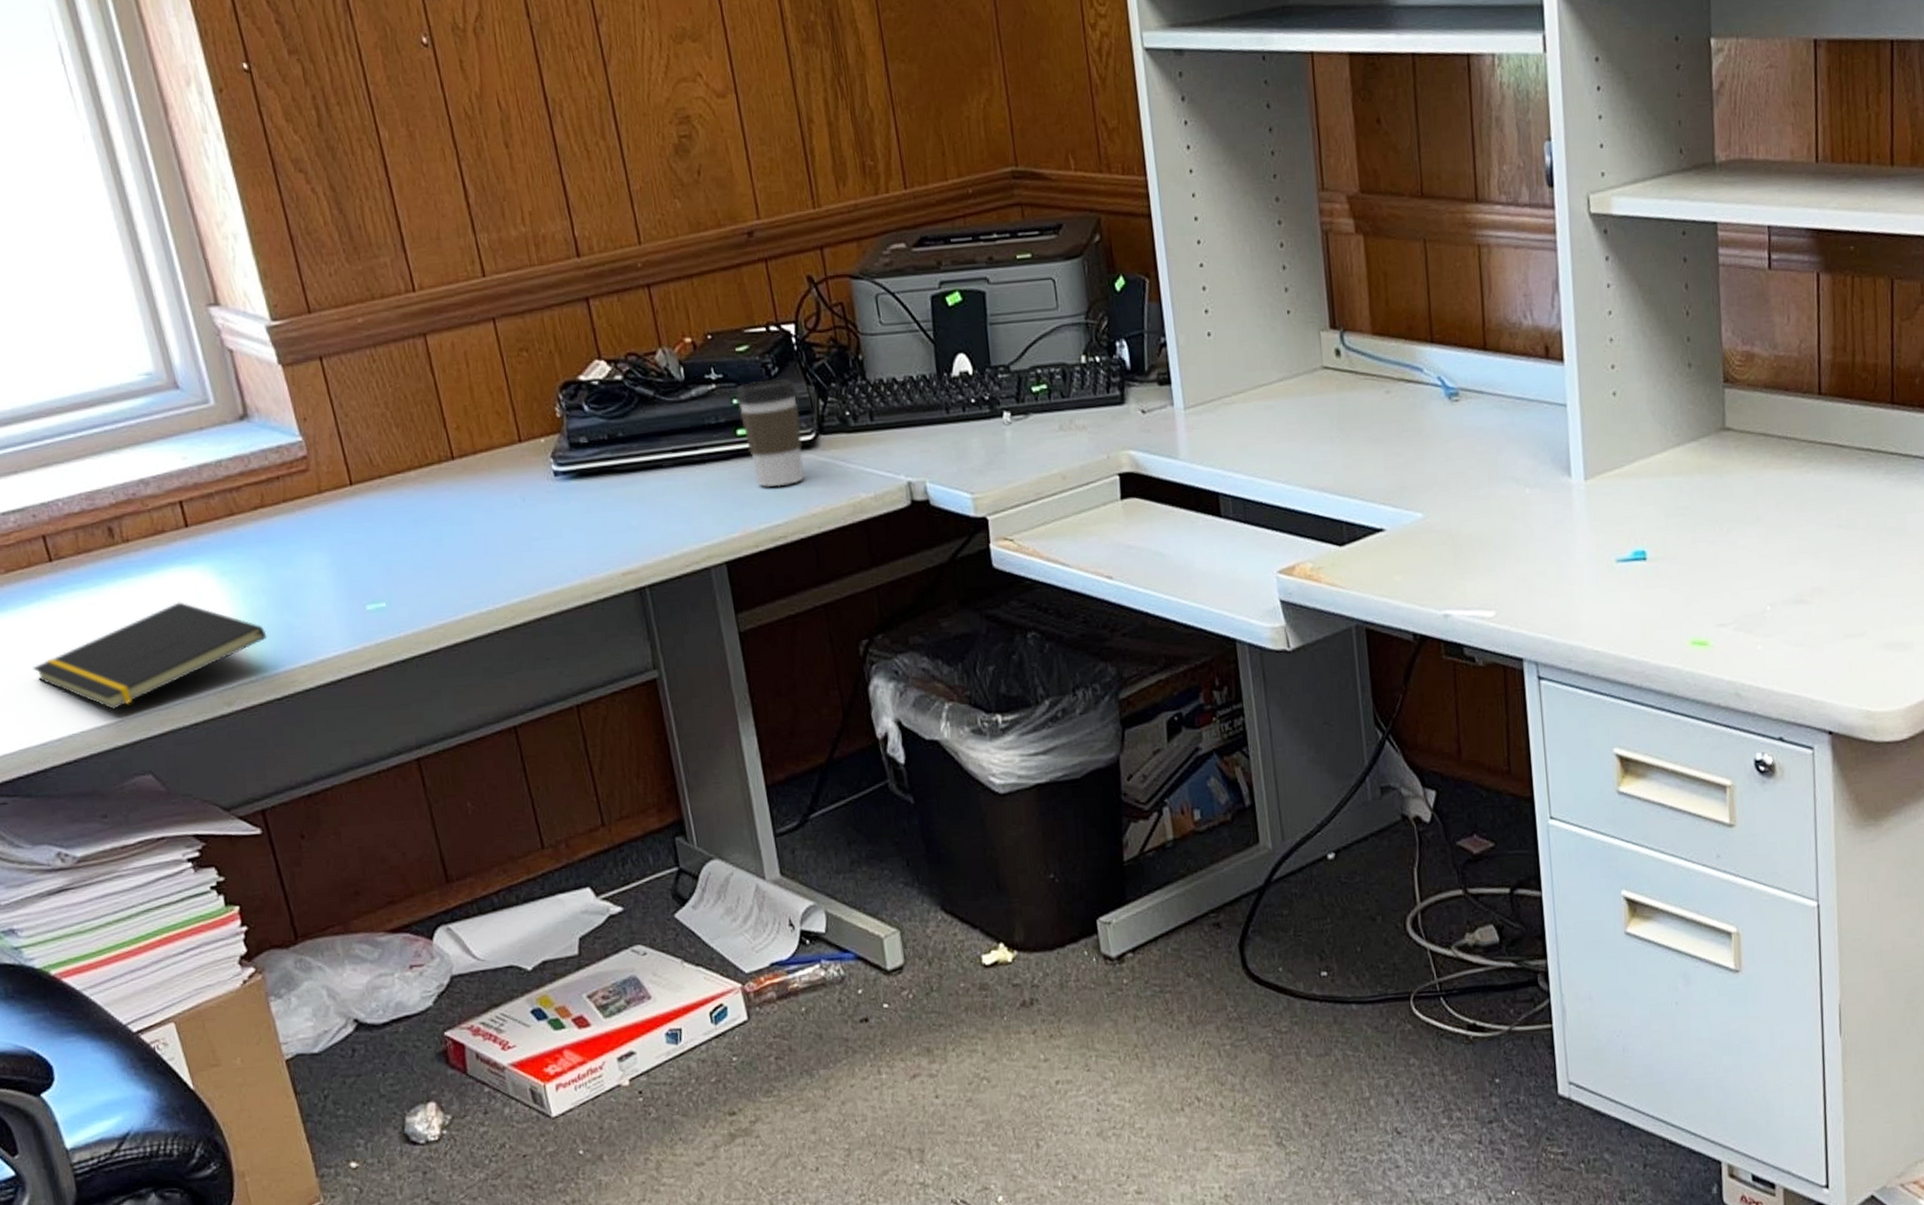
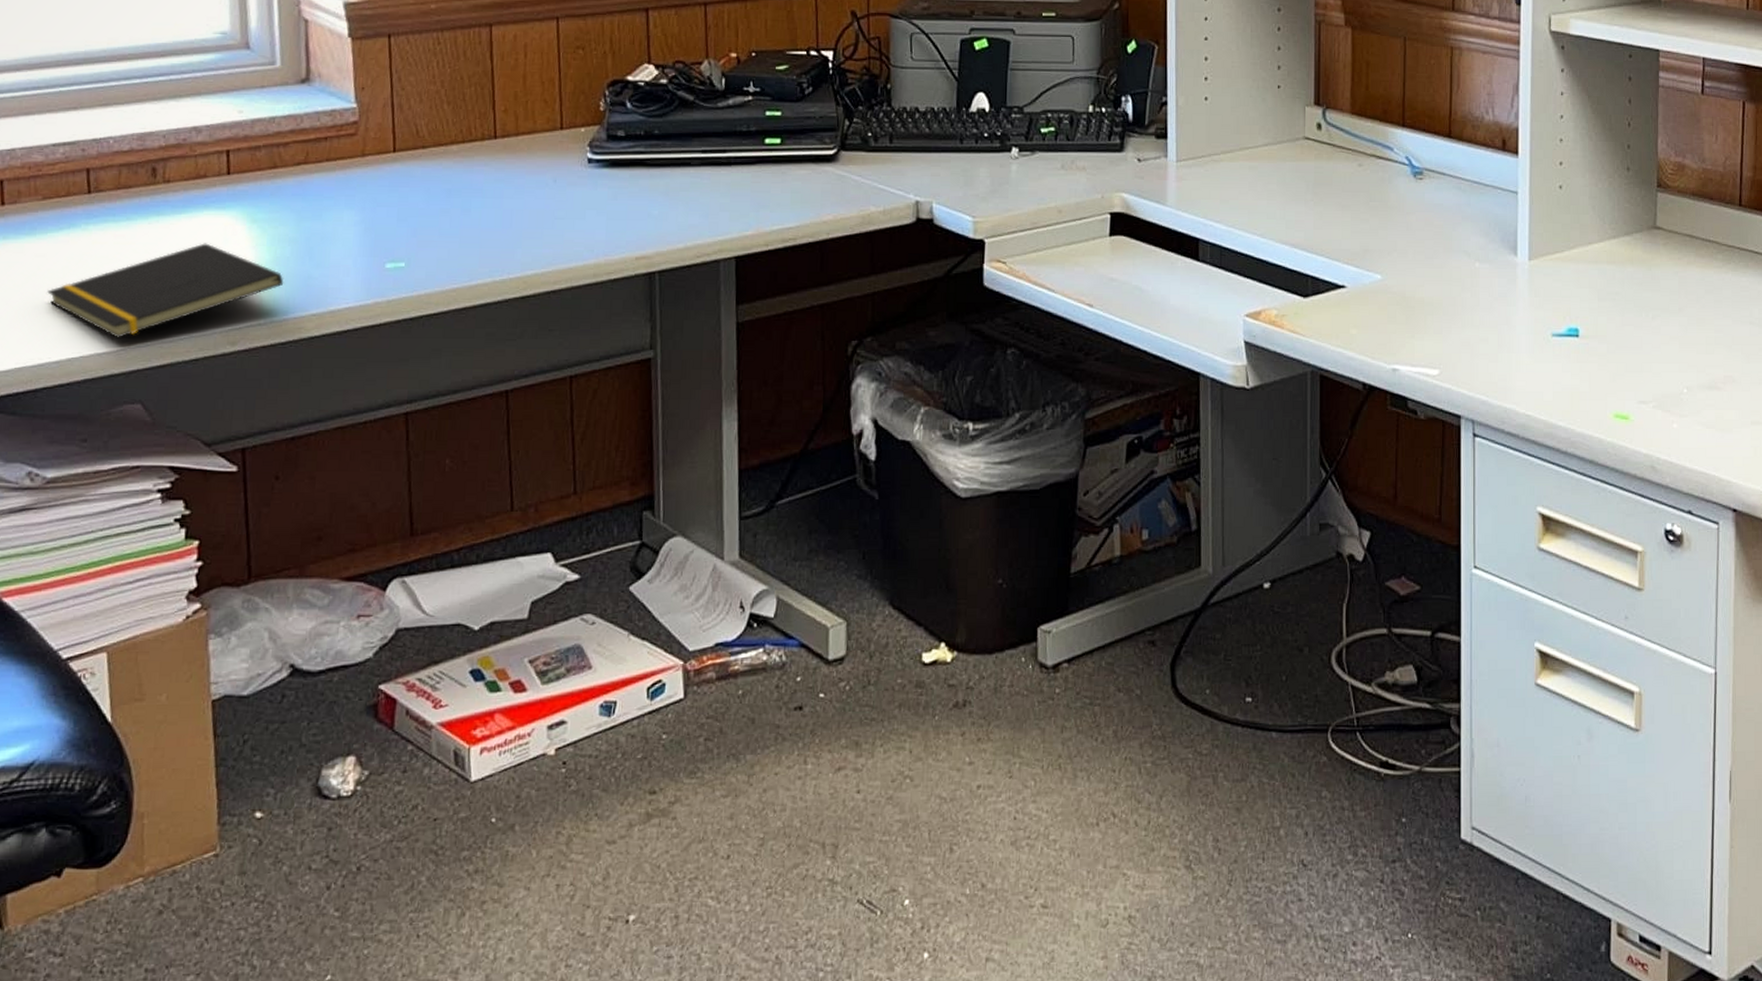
coffee cup: present [736,379,805,487] -> none [769,97,828,194]

